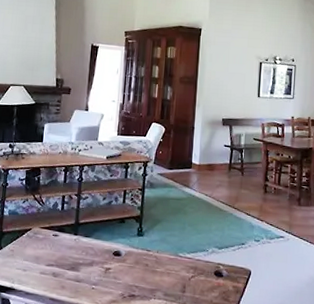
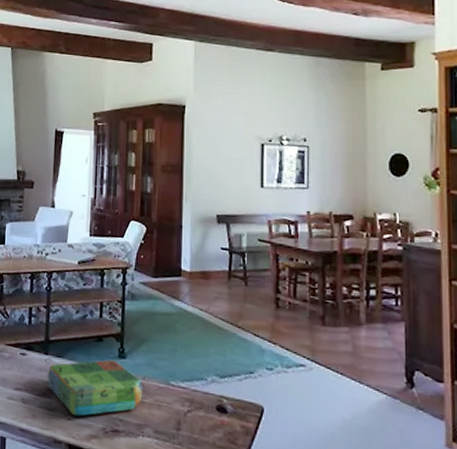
board game: none [76,237,156,286] -> present [48,359,142,417]

